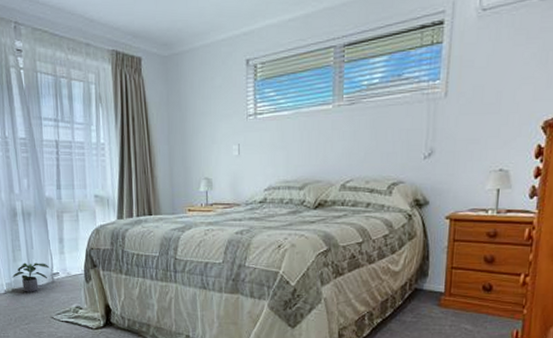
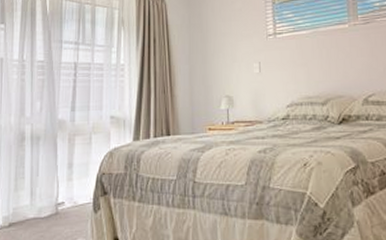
potted plant: present [12,263,50,292] -> none [10,191,55,226]

